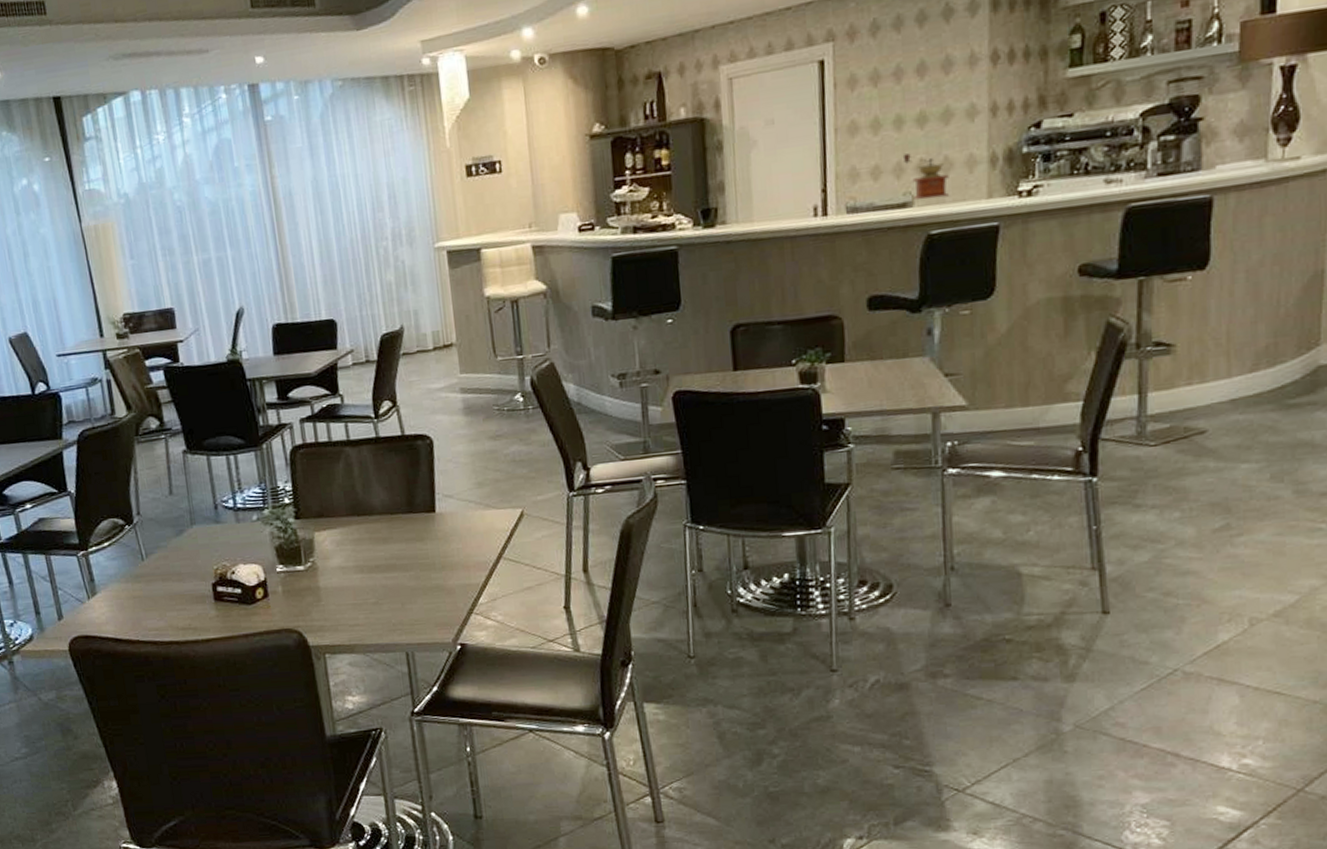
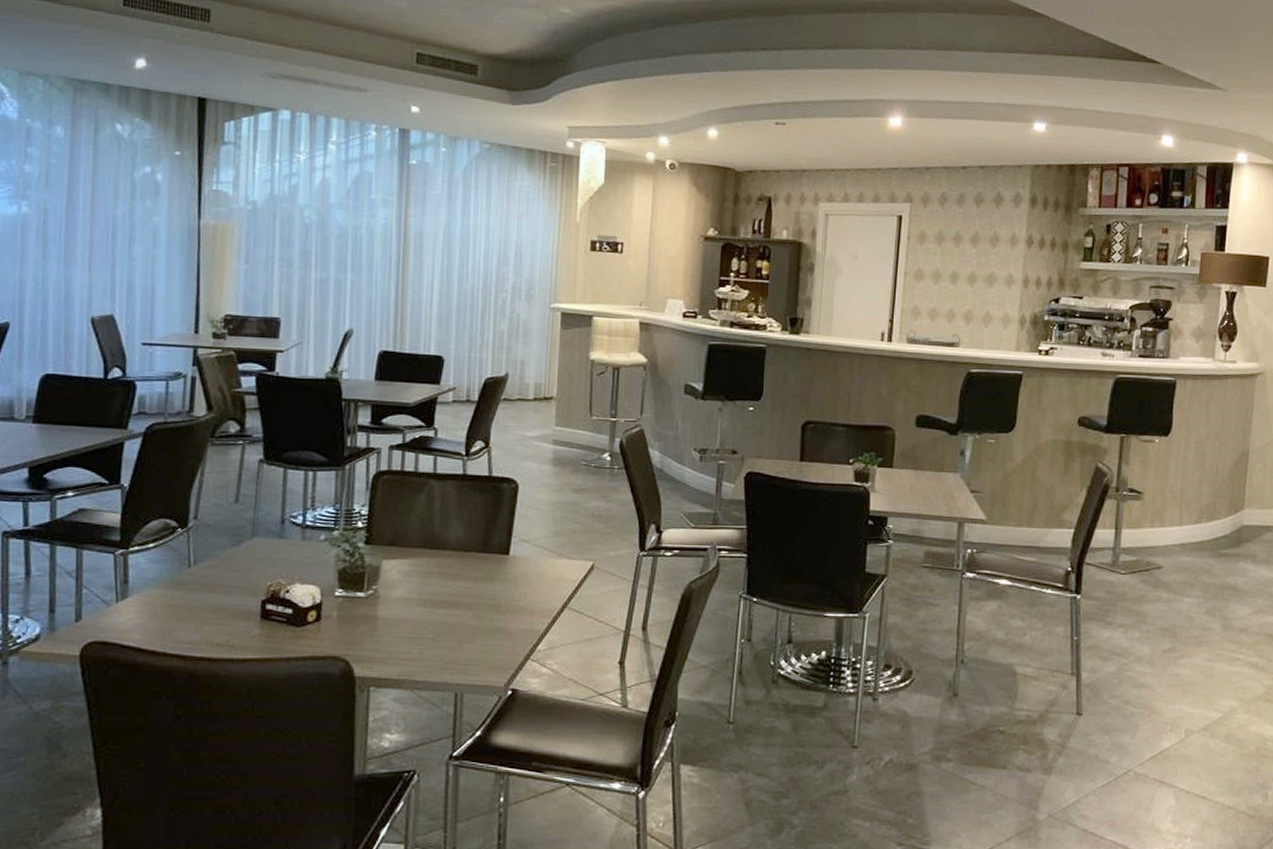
coffee grinder: present [902,153,949,200] -> none [954,303,988,344]

